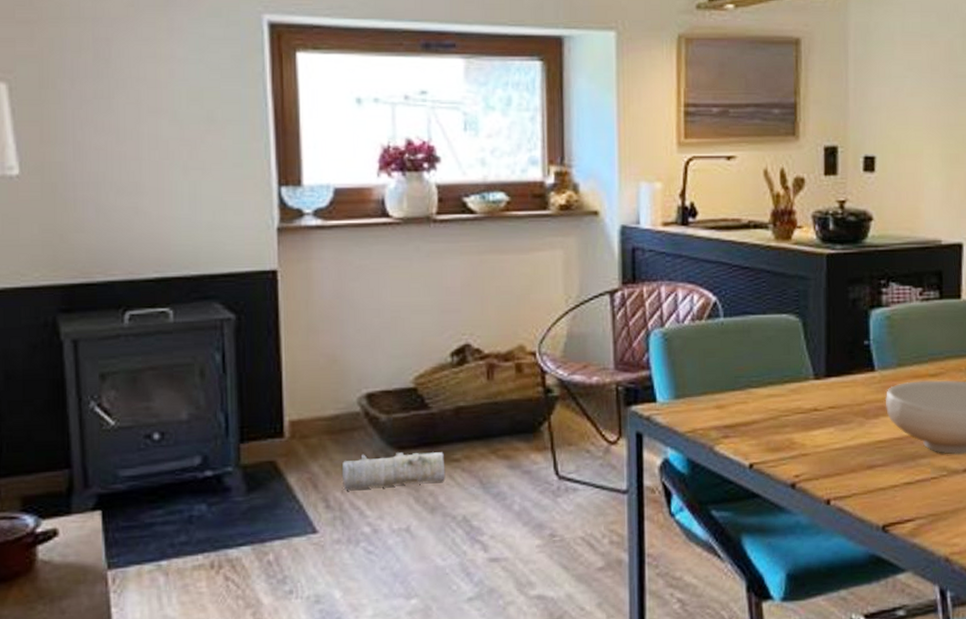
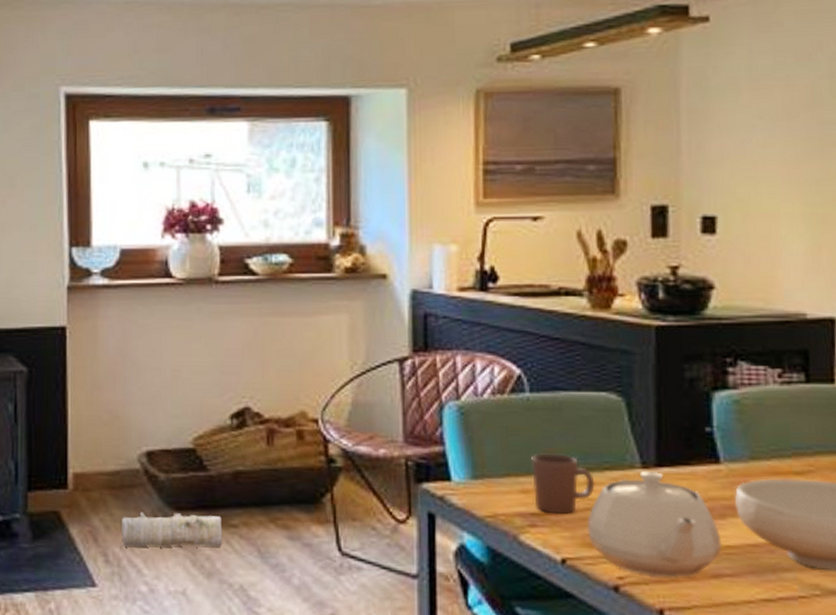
mug: none [725,371,777,424] -> present [531,453,595,514]
teapot: none [770,382,875,472] -> present [586,471,722,577]

